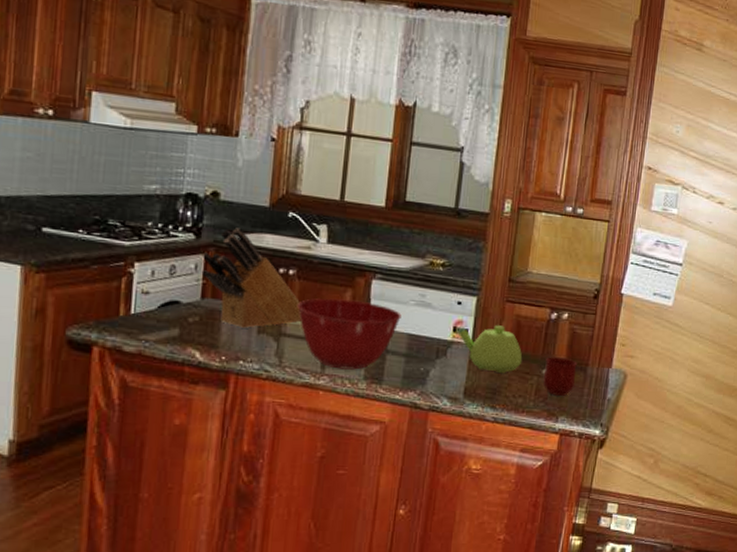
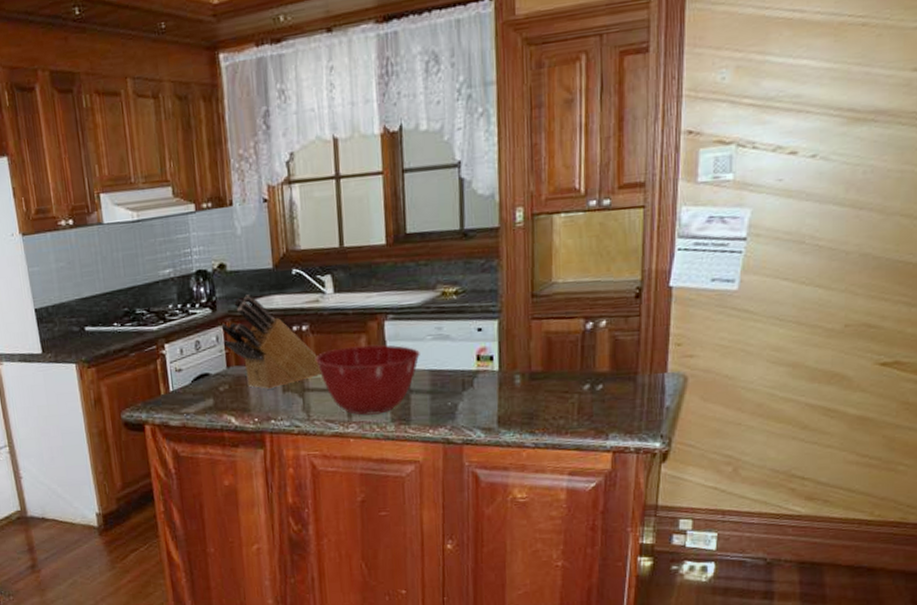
teapot: present [458,325,523,374] -> none [483,346,559,397]
mug: present [543,356,577,396] -> none [585,369,624,412]

